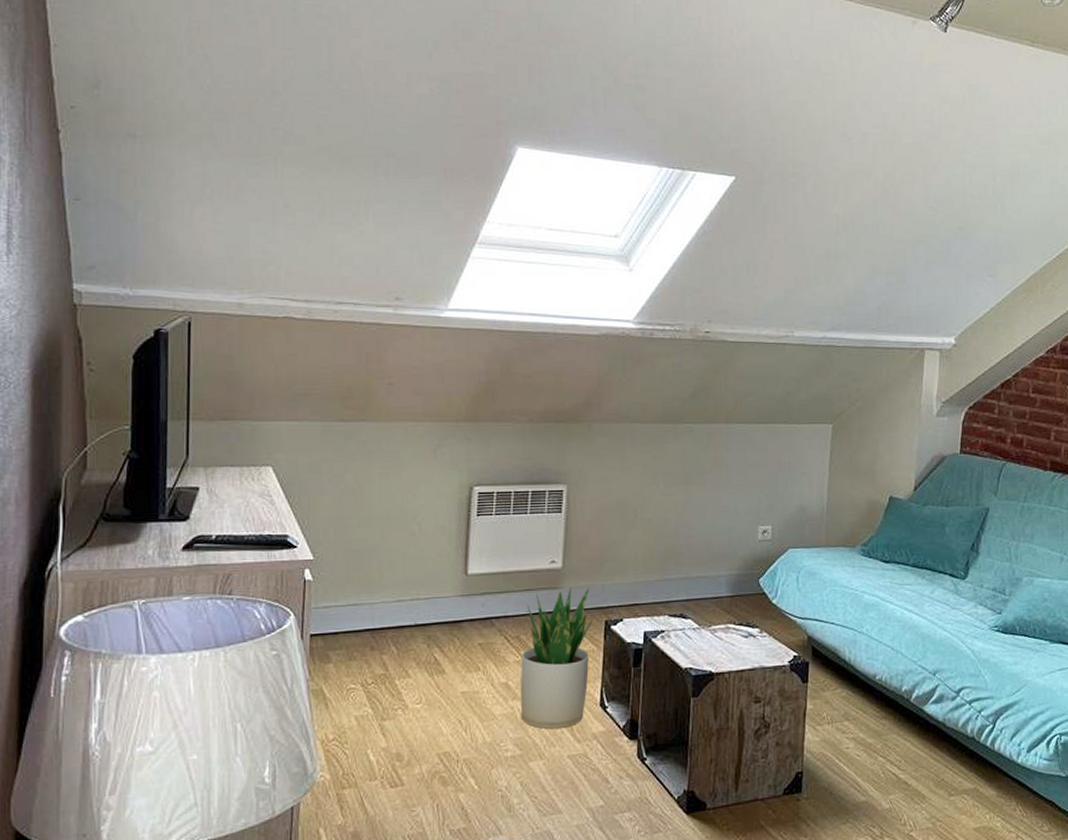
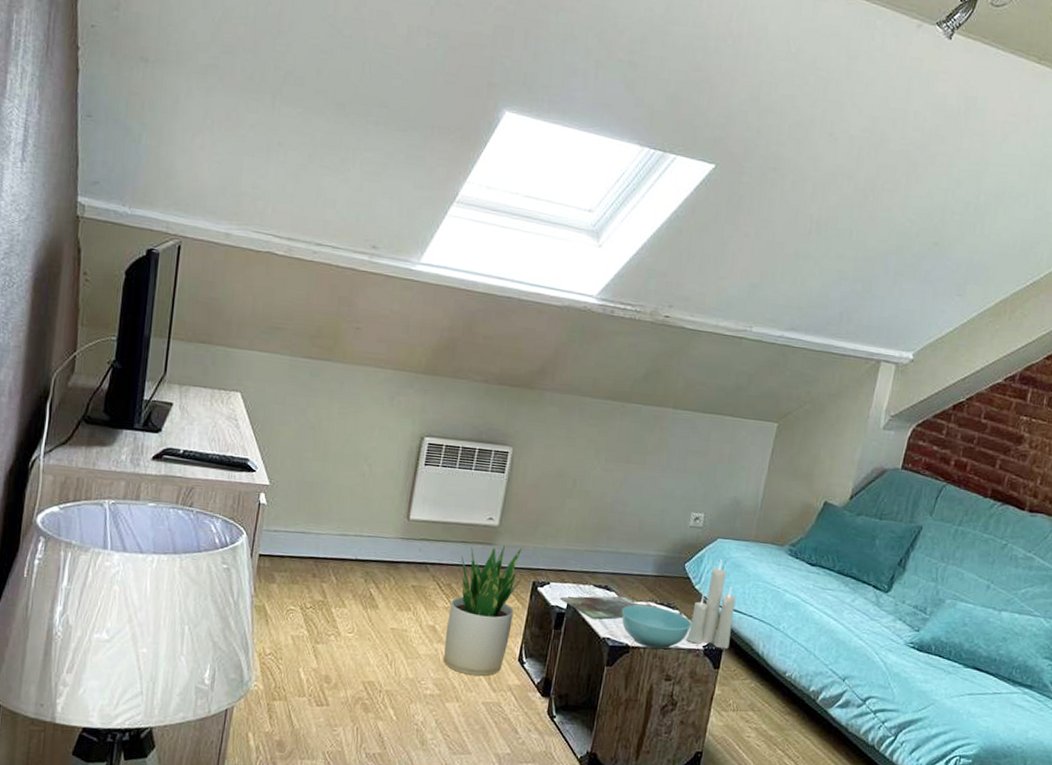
magazine: none [635,622,718,651] -> present [560,596,640,620]
bowl: none [700,628,775,672] -> present [621,605,692,649]
candle: none [770,569,815,661] -> present [686,559,736,650]

